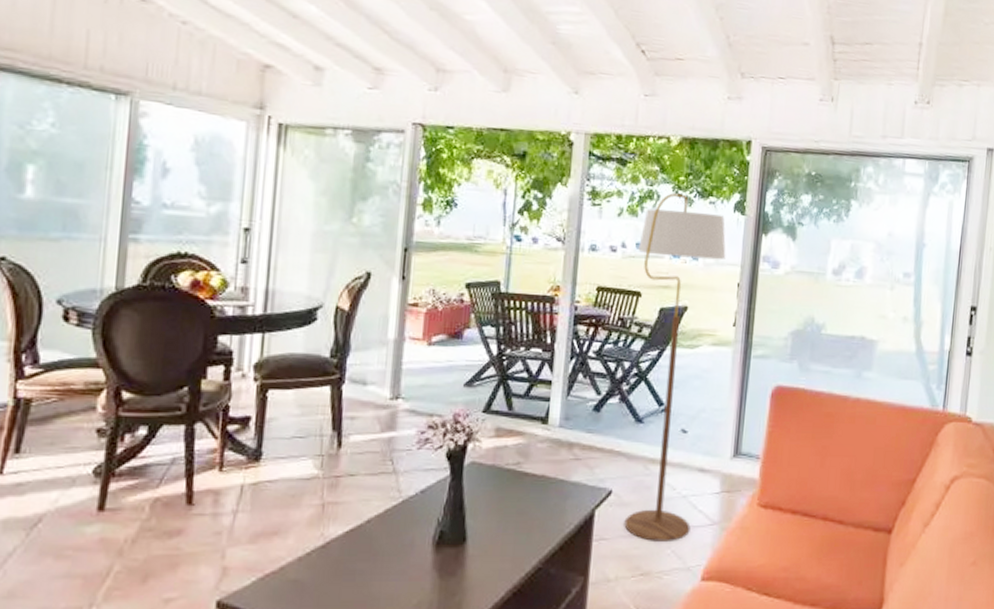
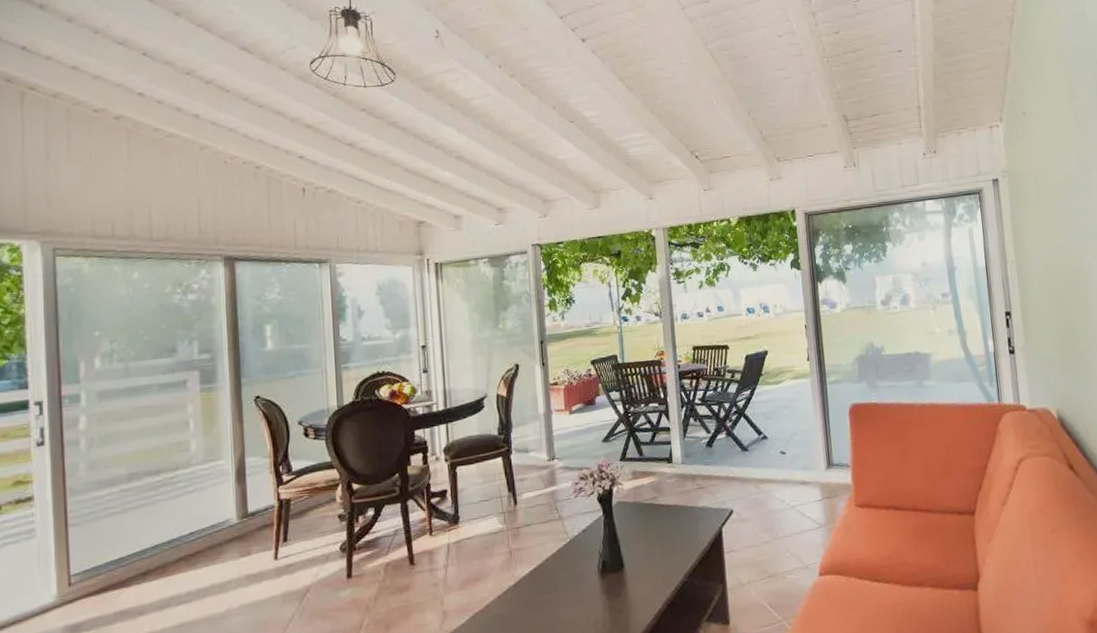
floor lamp: present [624,193,726,541] -> none [719,262,803,548]

